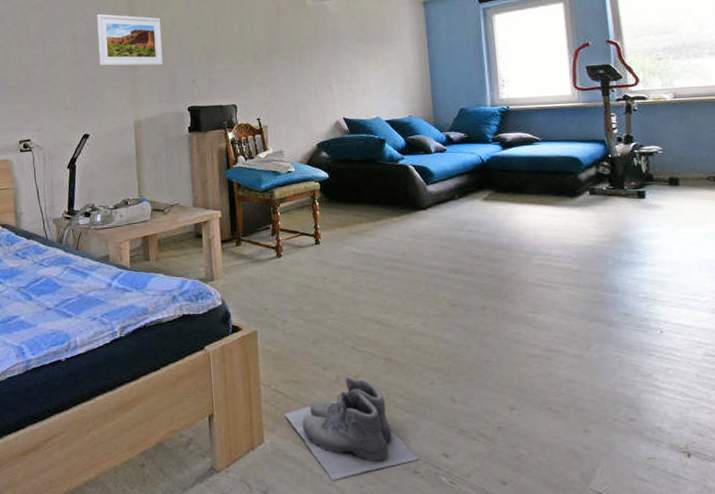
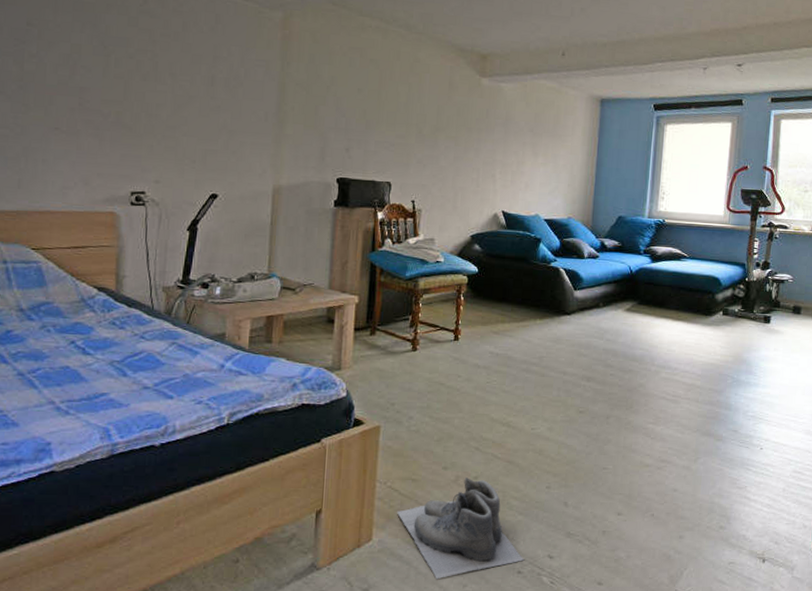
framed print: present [97,13,164,66] -> none [240,55,319,127]

